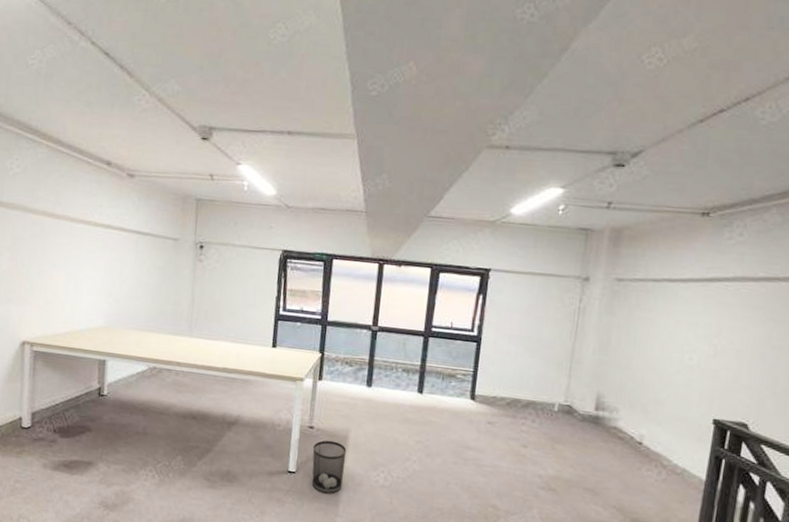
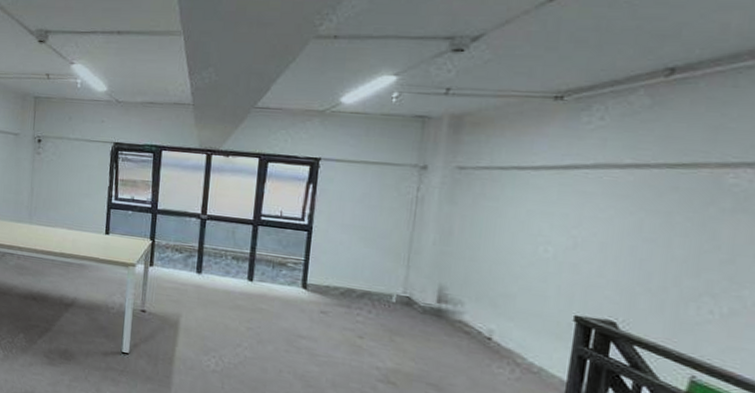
waste bin: present [312,440,347,494] -> none [144,324,178,376]

